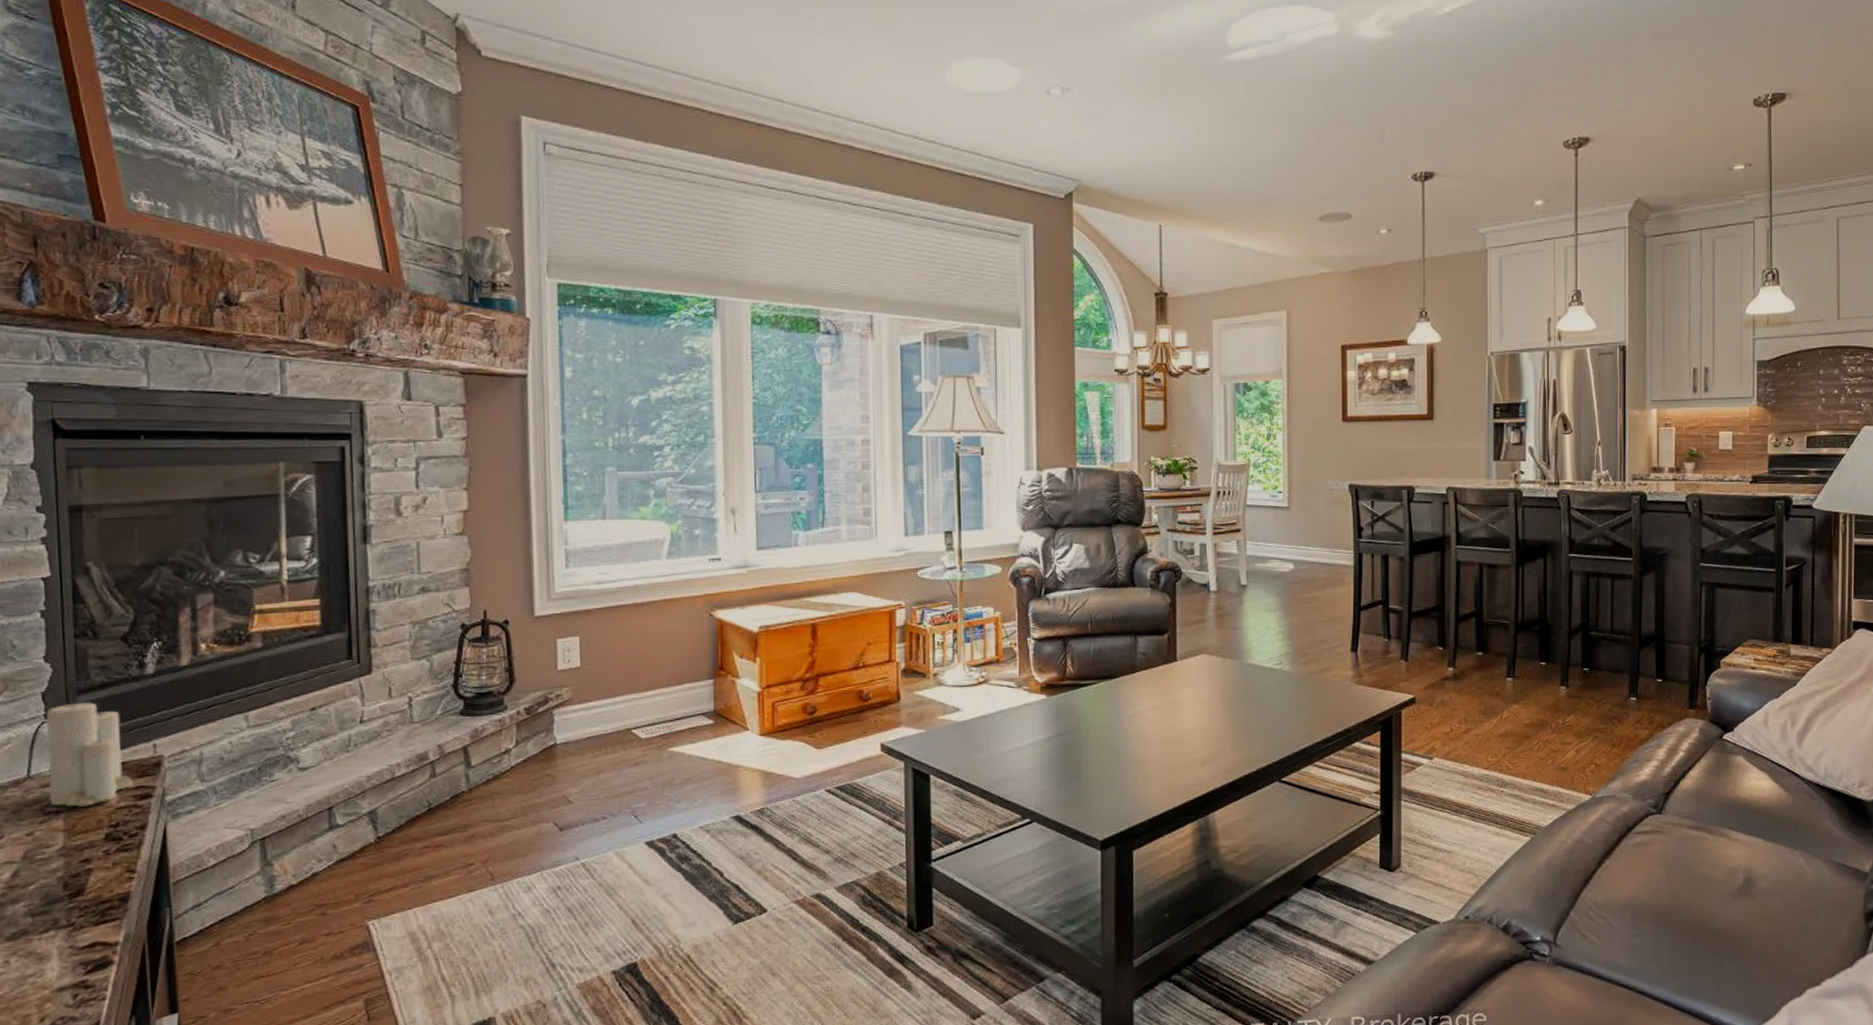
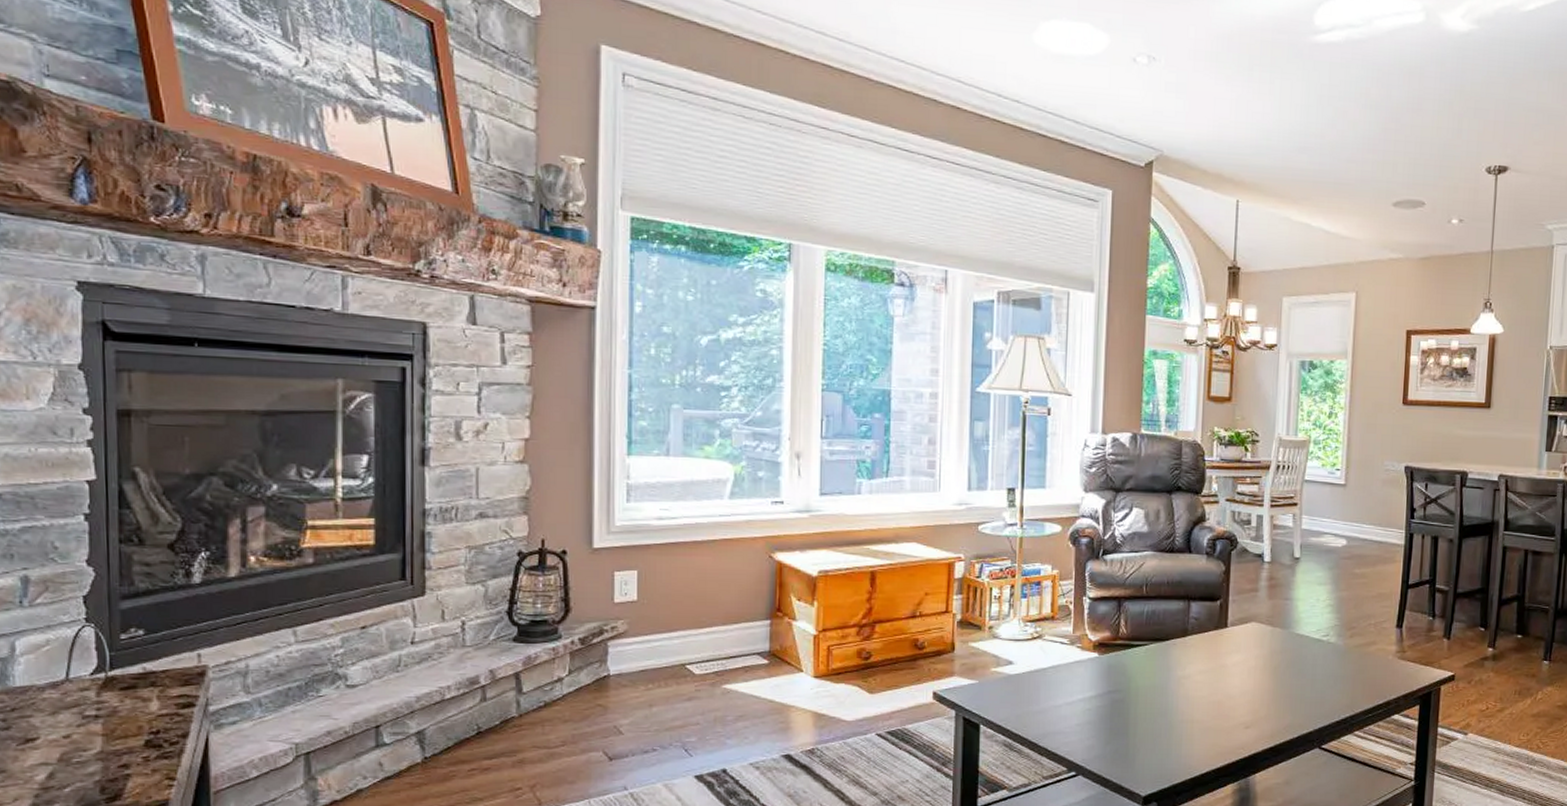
candle: present [46,695,133,807] -> none [87,601,175,712]

